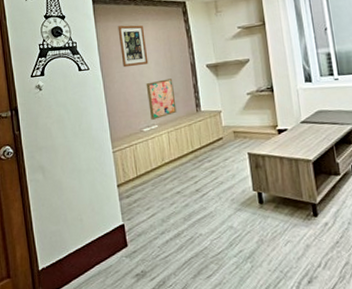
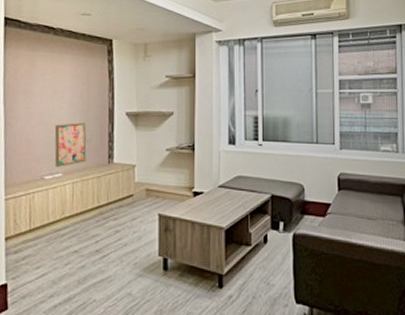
wall art: present [118,25,149,68] -> none [30,56,62,104]

